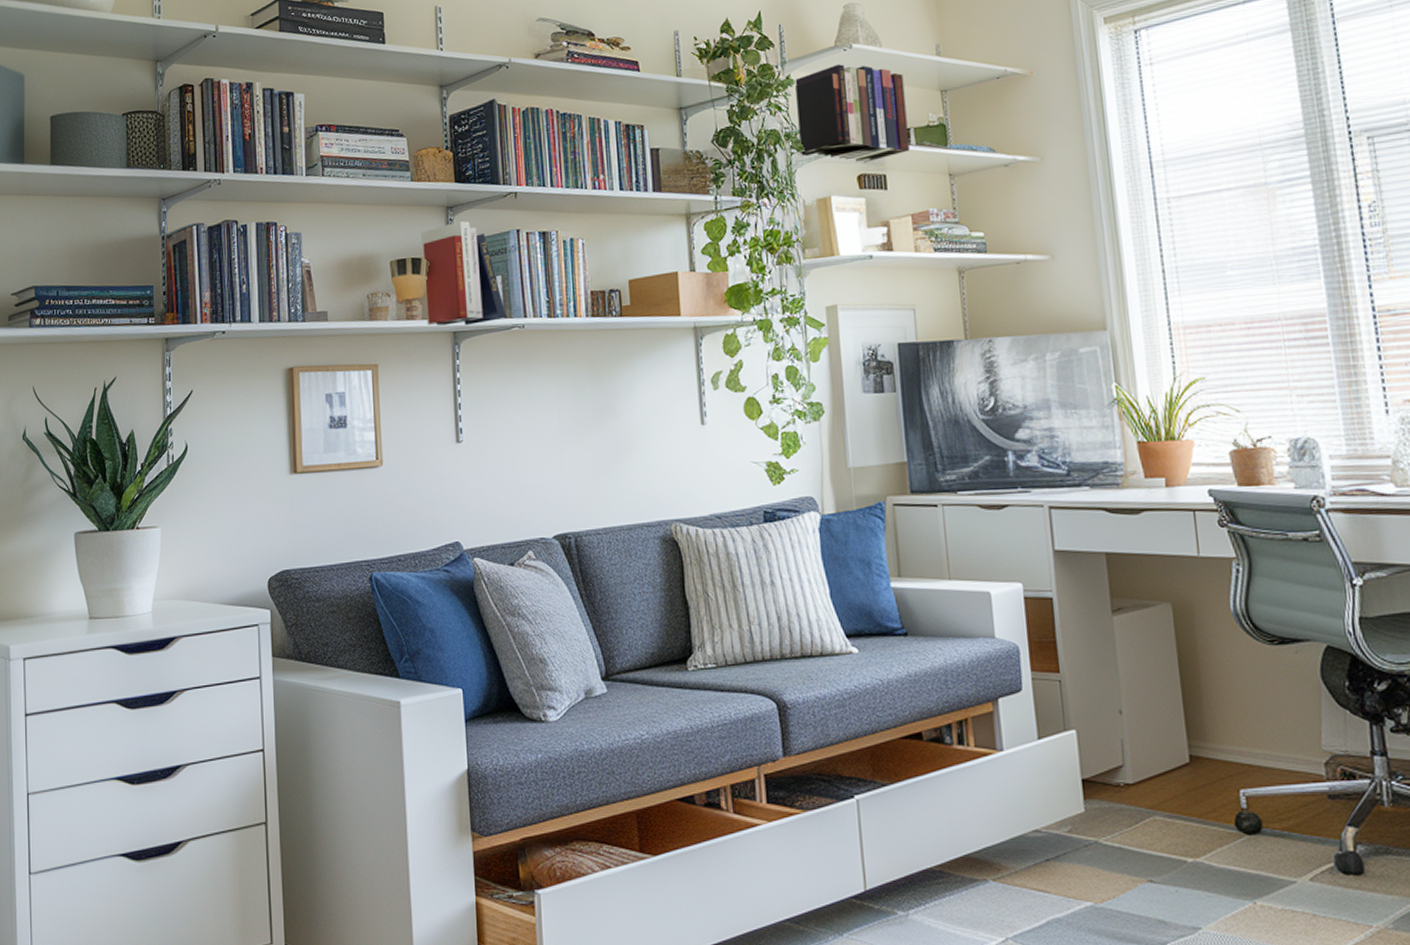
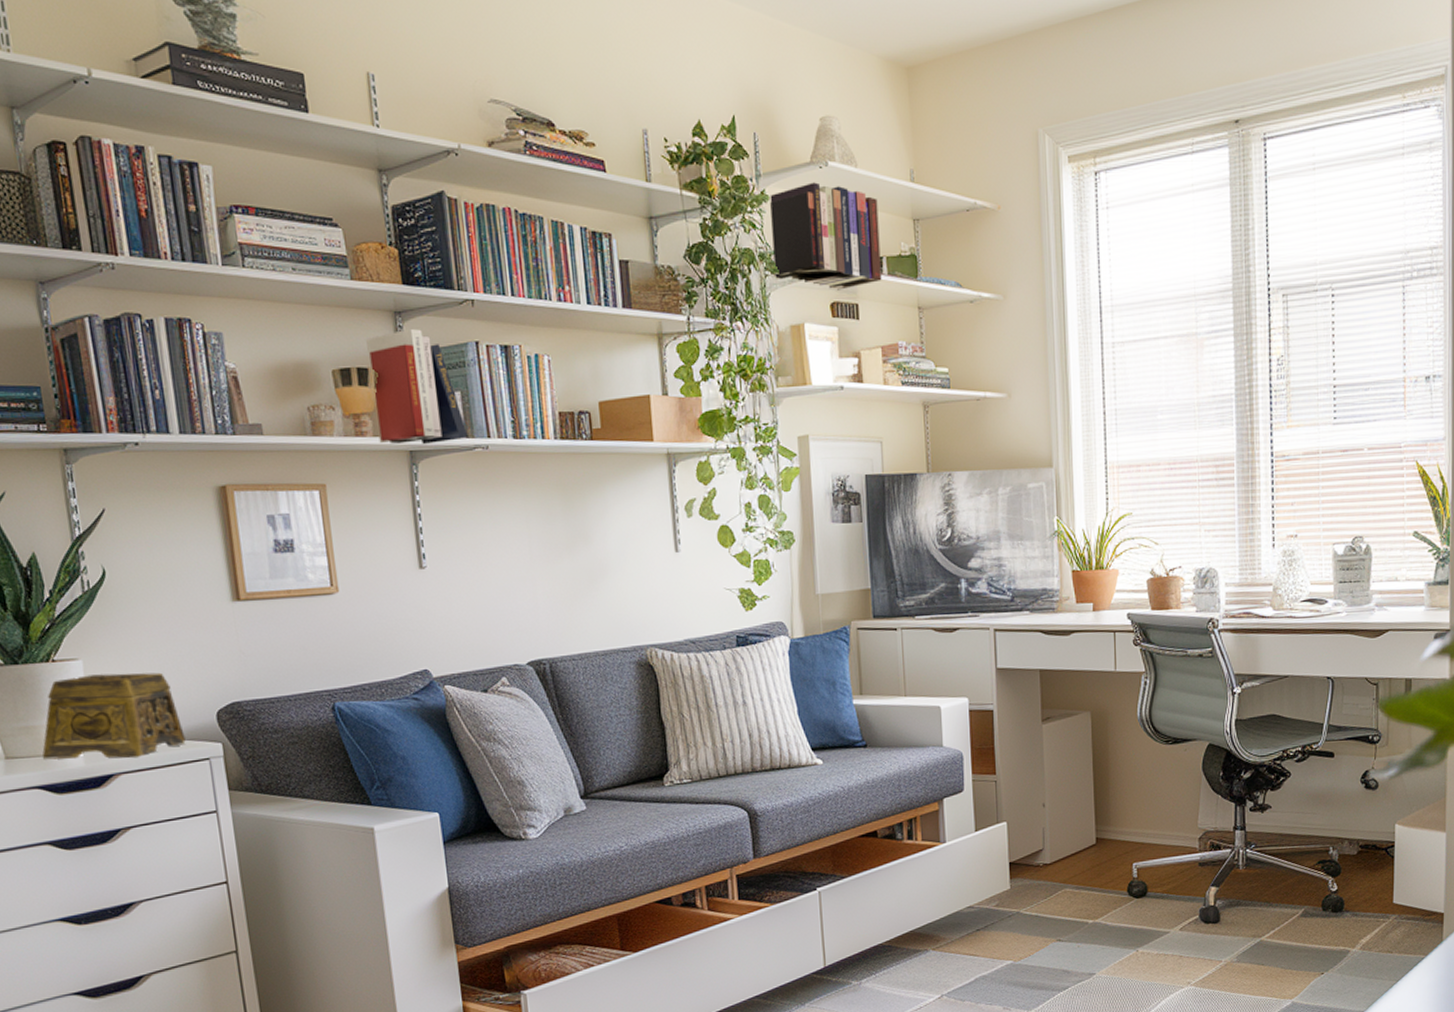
decorative box: none [119,540,239,623] -> present [42,672,186,760]

